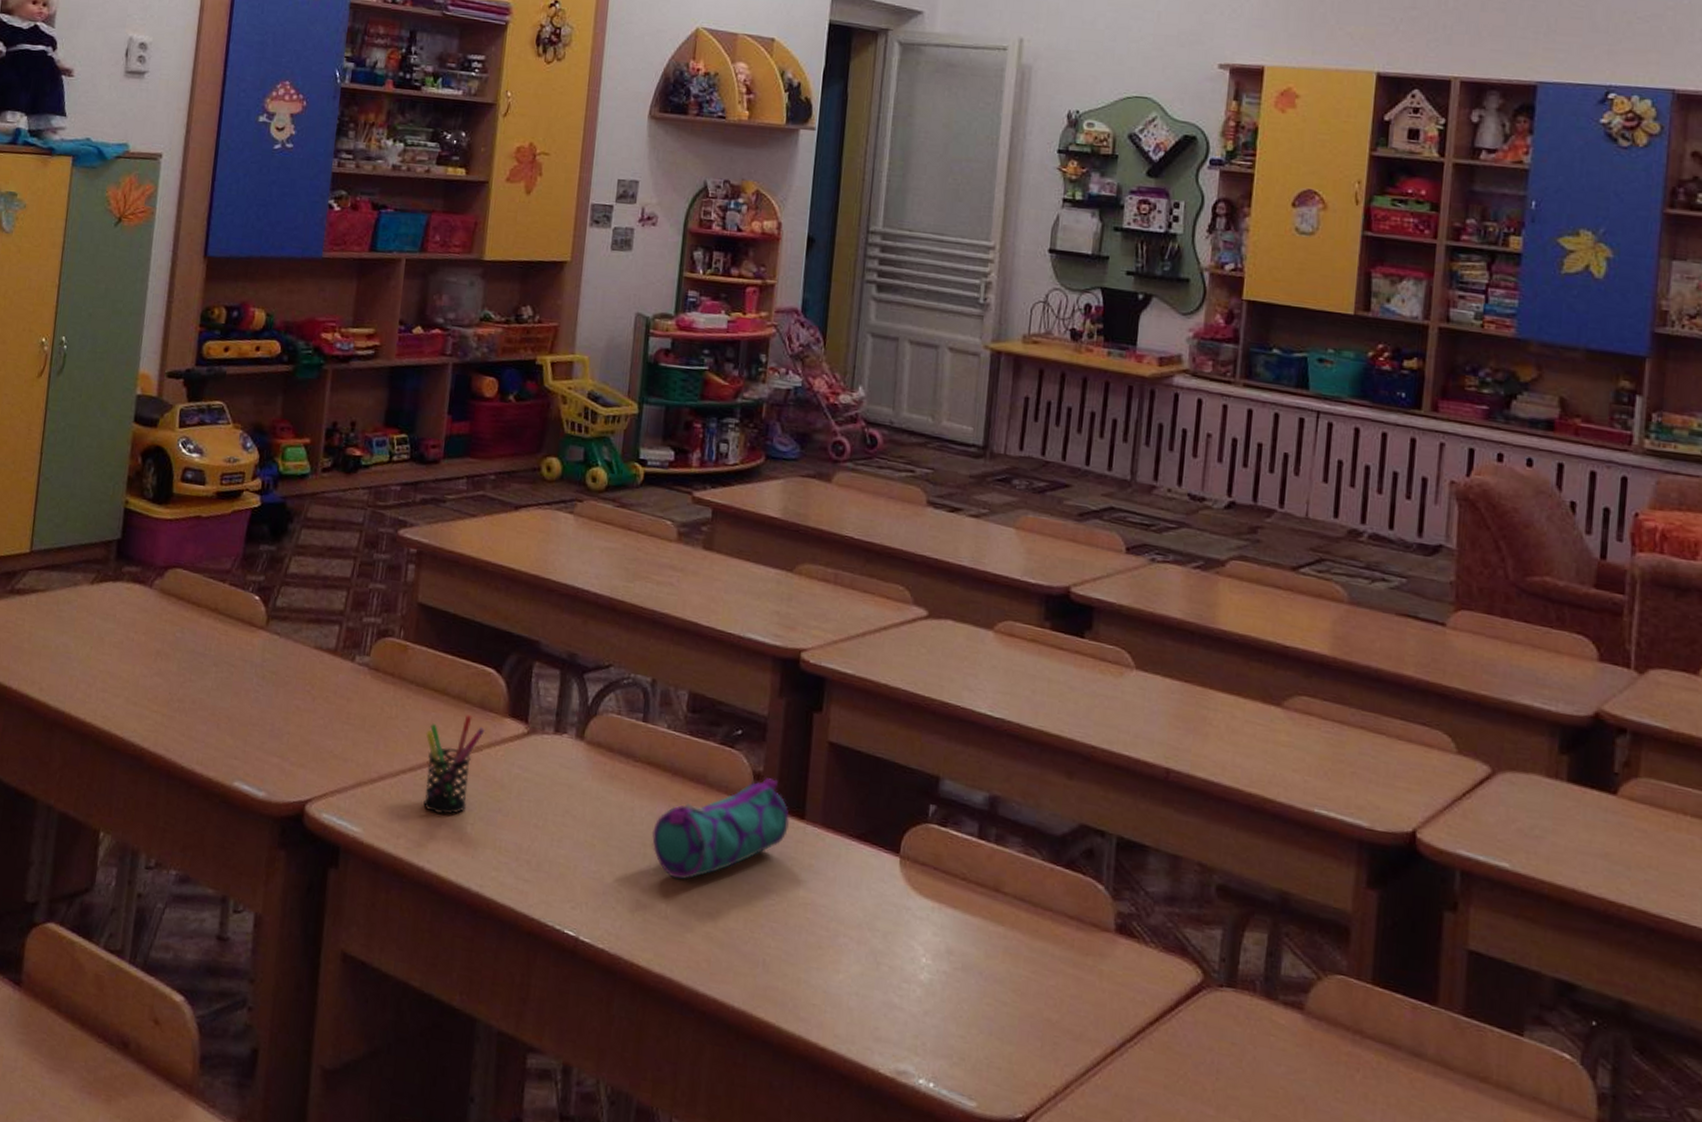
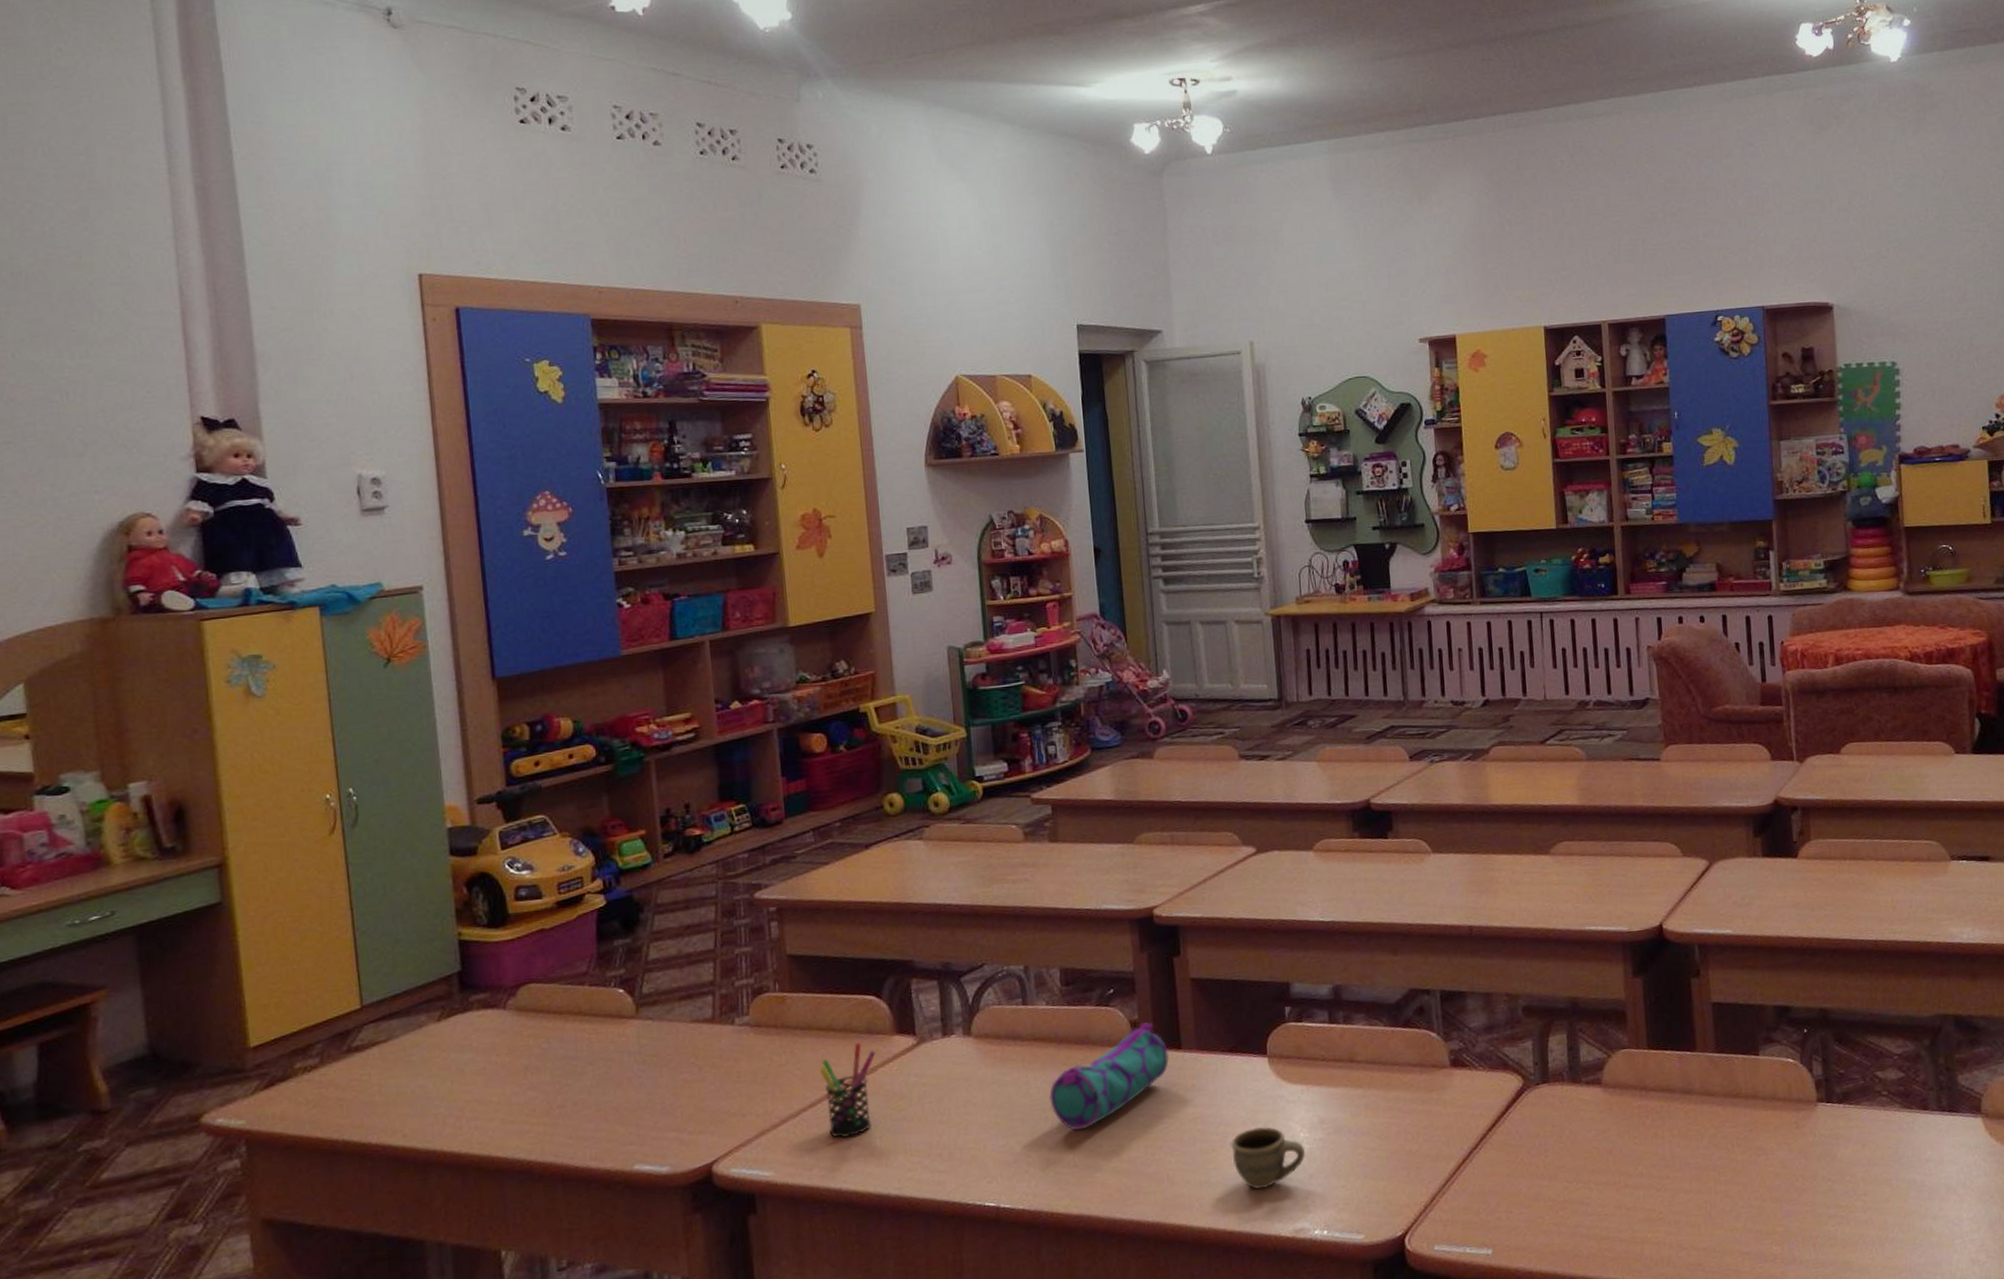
cup: none [839,935,925,1010] -> present [1230,1127,1306,1189]

